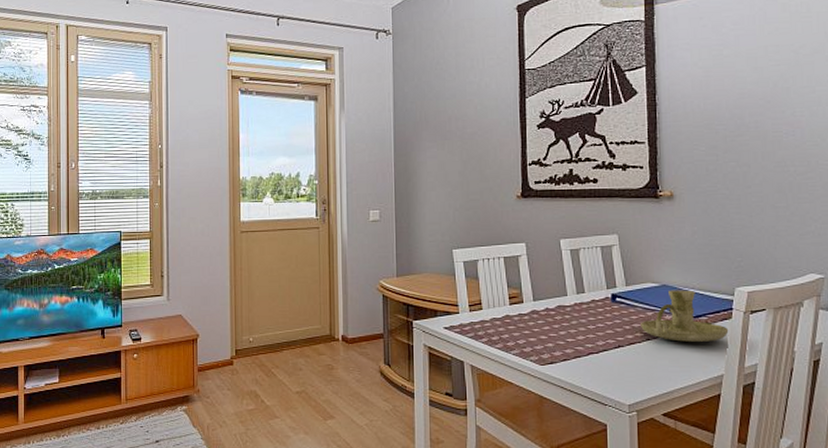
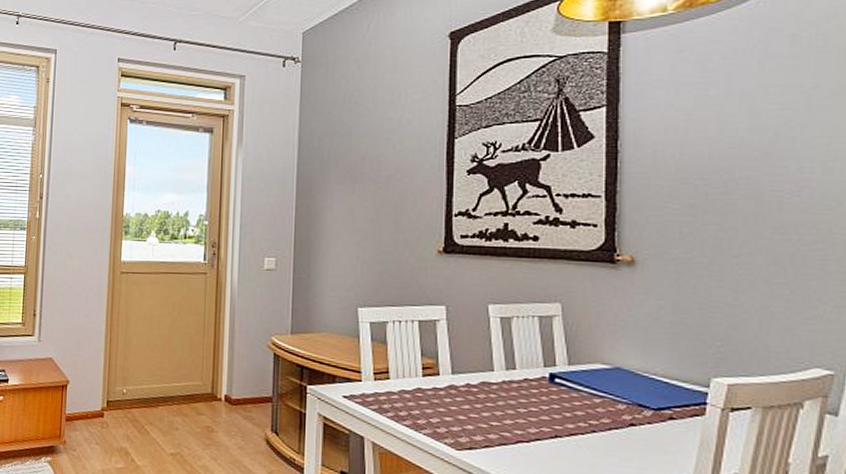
candle holder: present [641,290,729,342] -> none [585,374,700,441]

